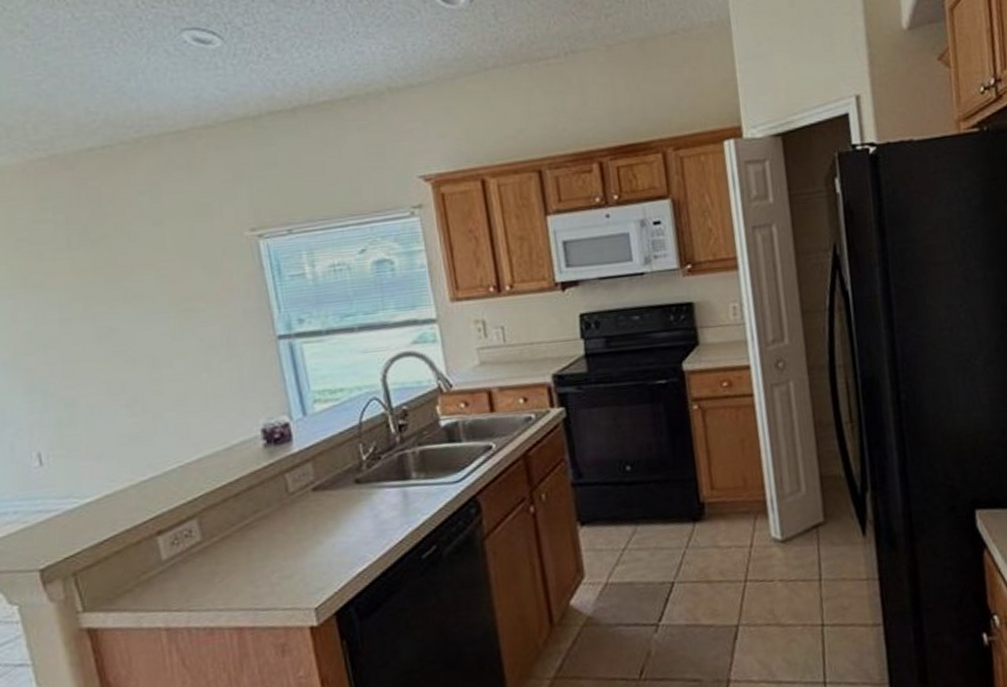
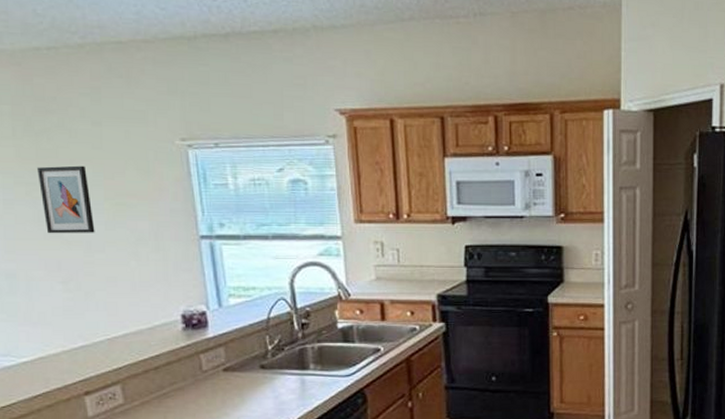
wall art: none [95,271,161,352] -> present [37,165,95,234]

